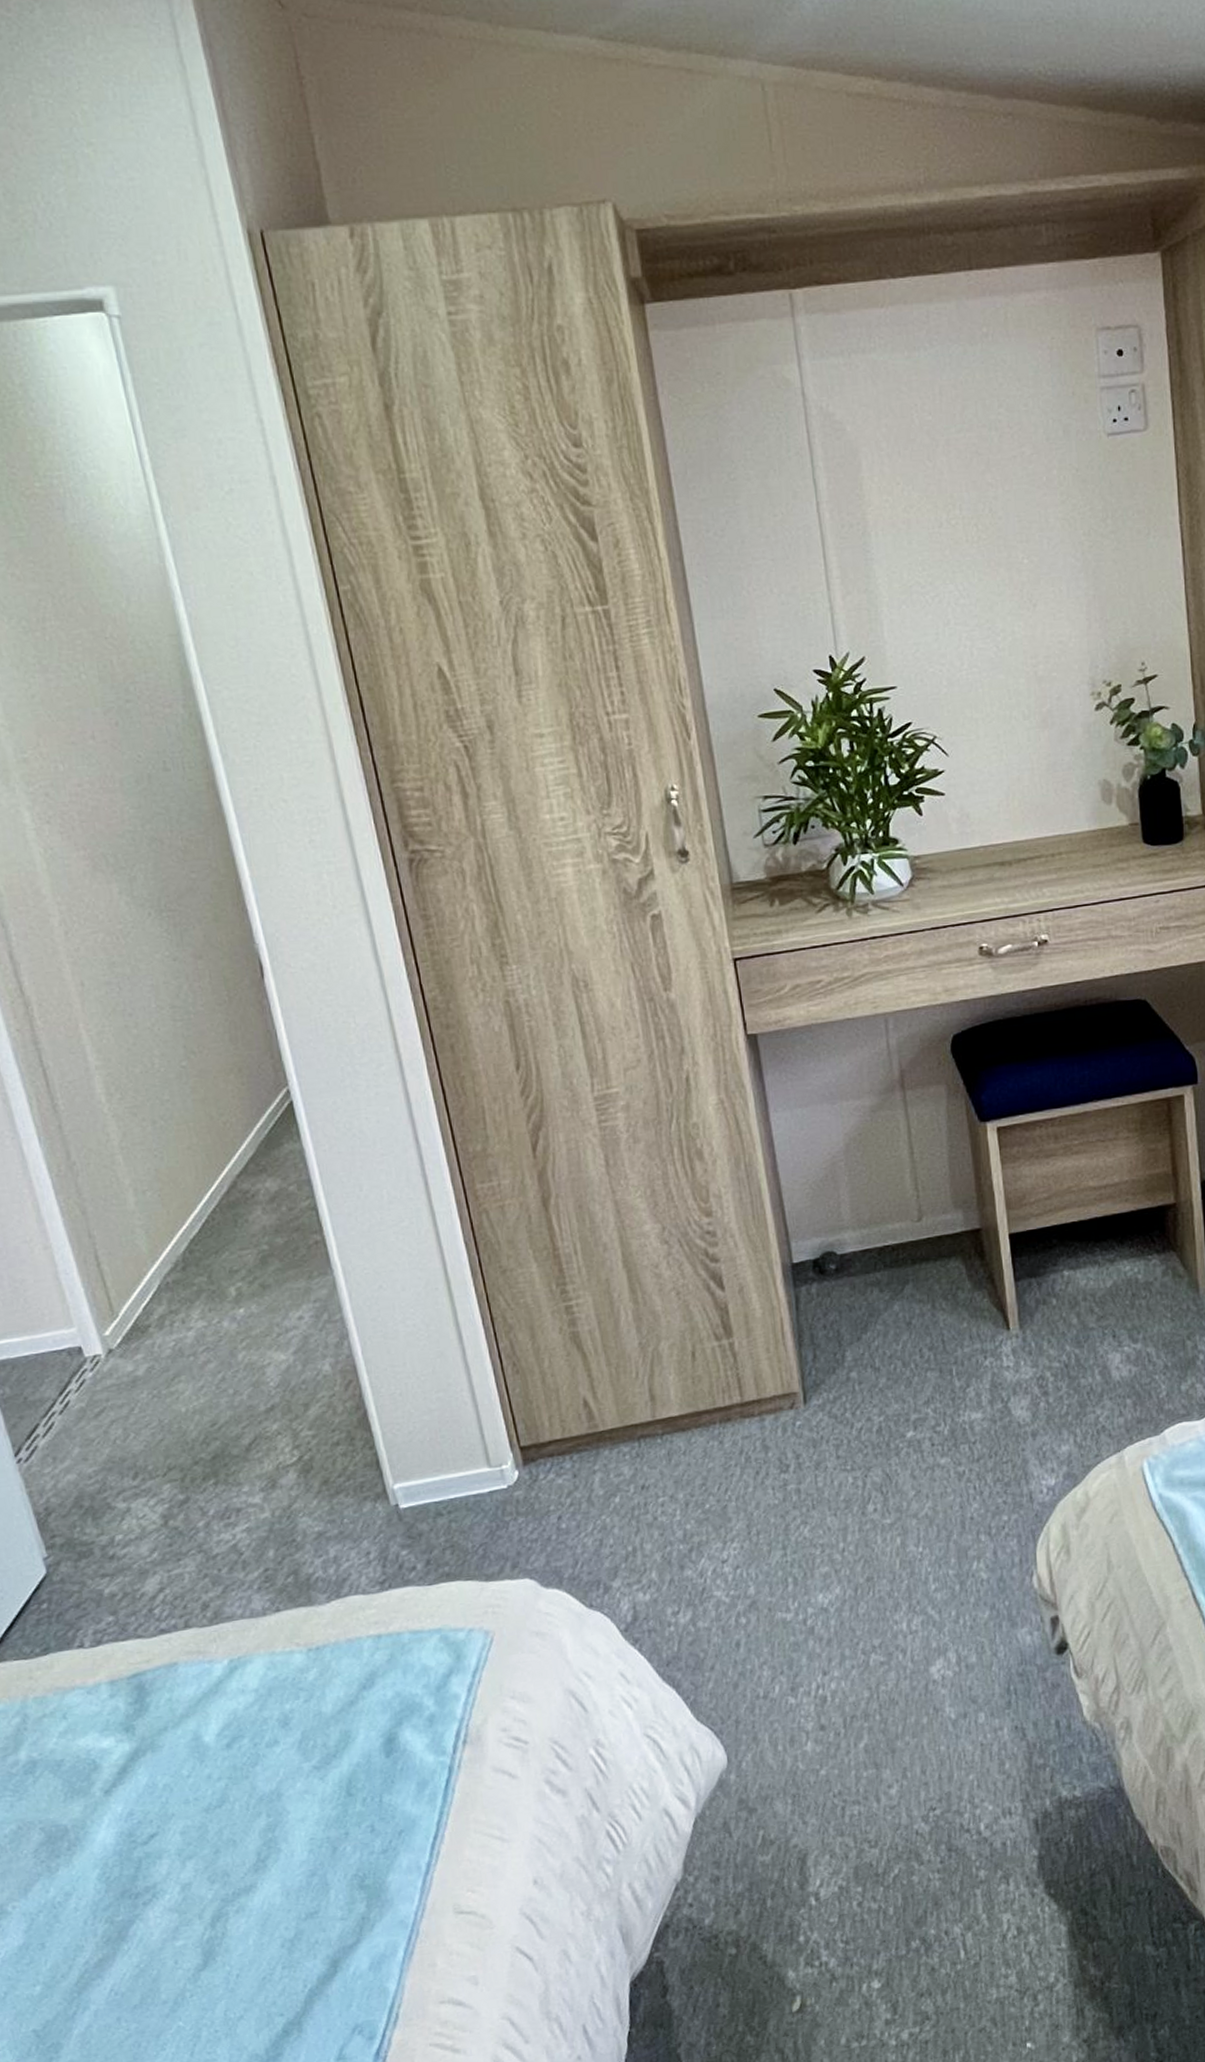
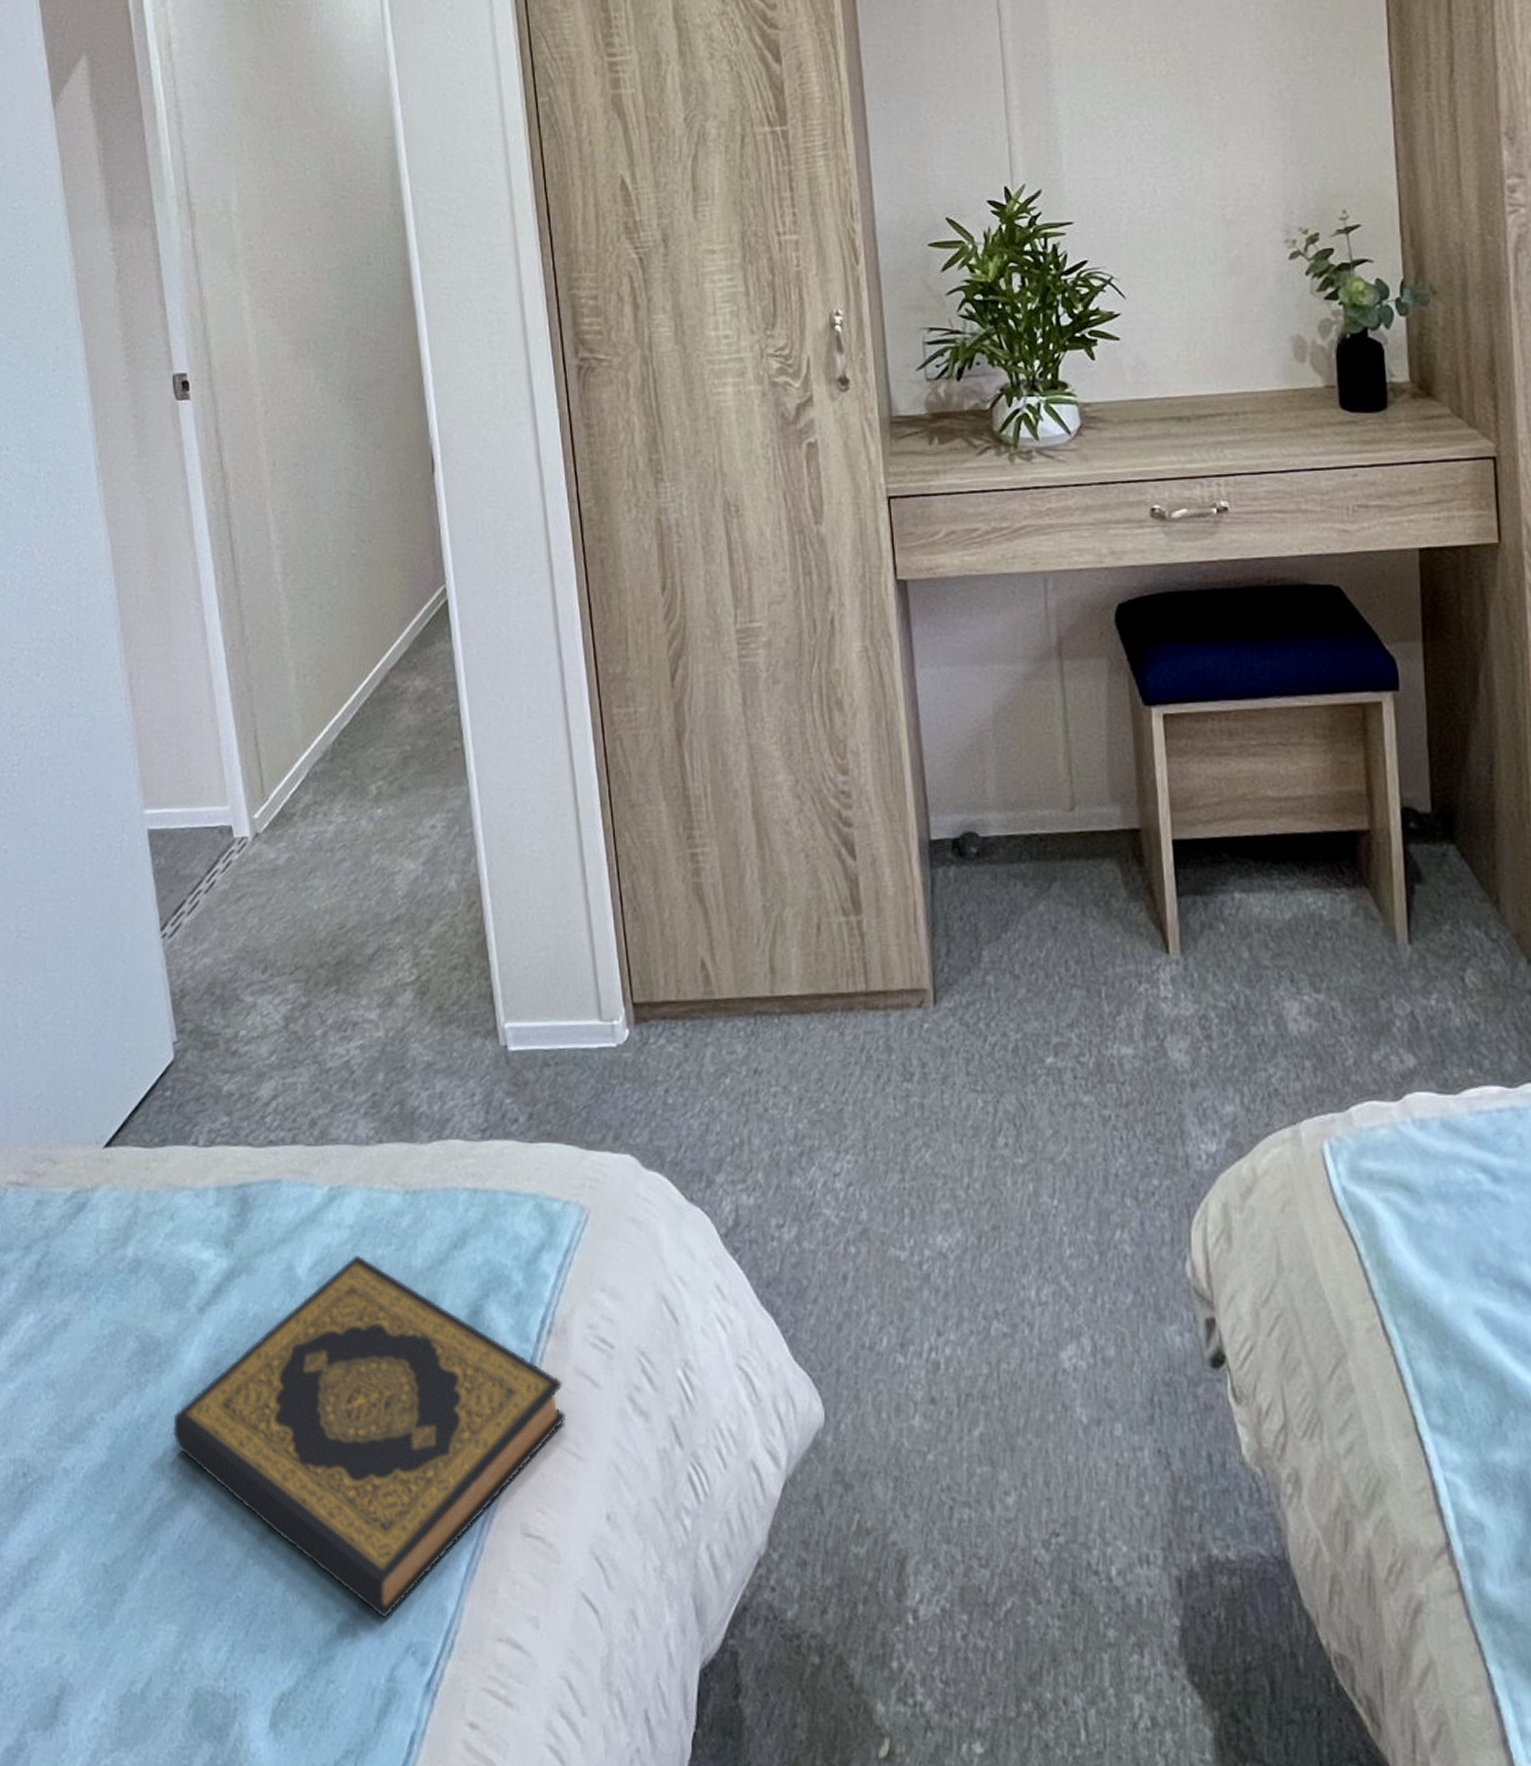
hardback book: none [91,1713,487,2011] -> present [173,1254,565,1618]

